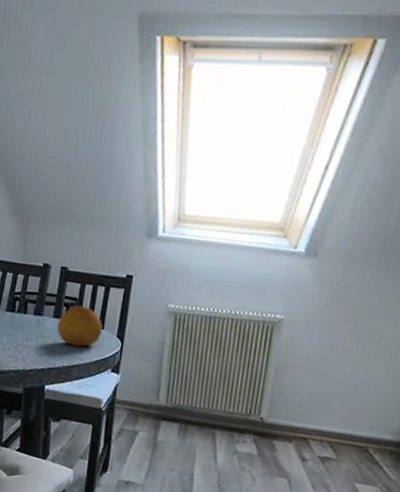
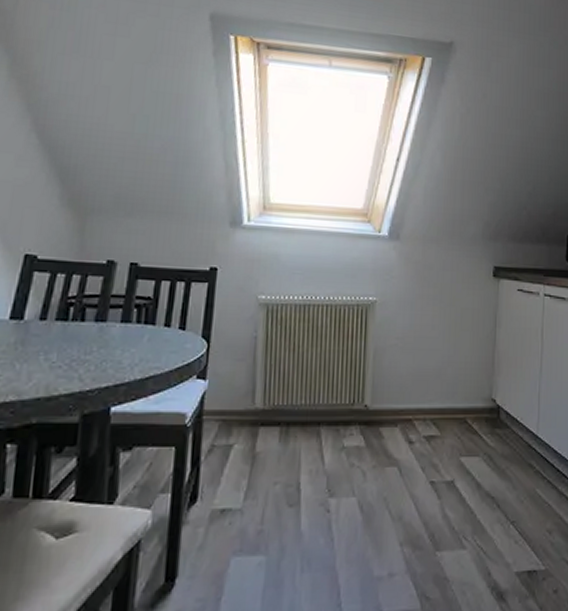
fruit: present [56,304,103,347] -> none [125,305,184,354]

